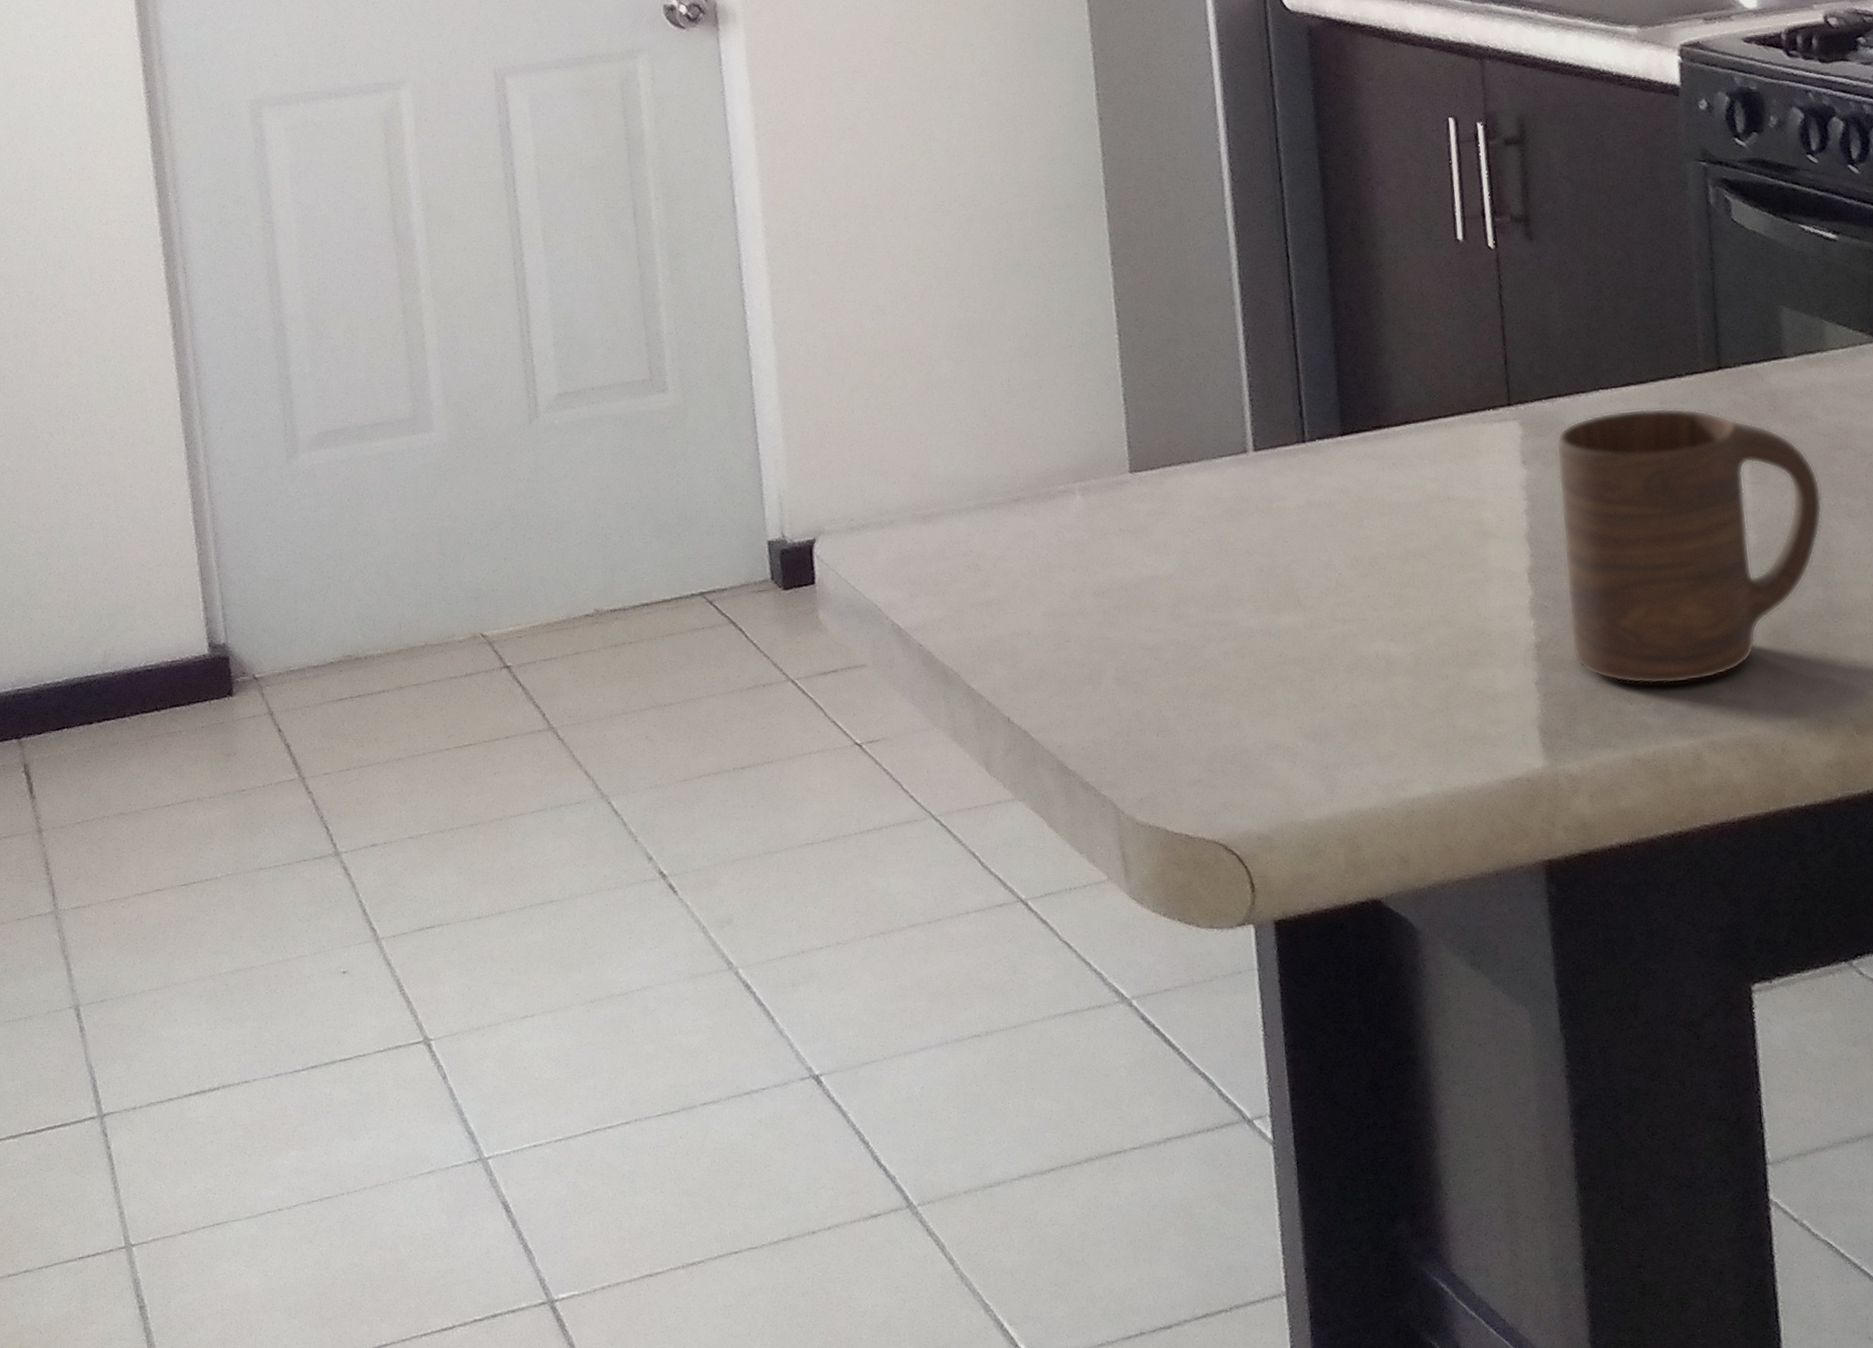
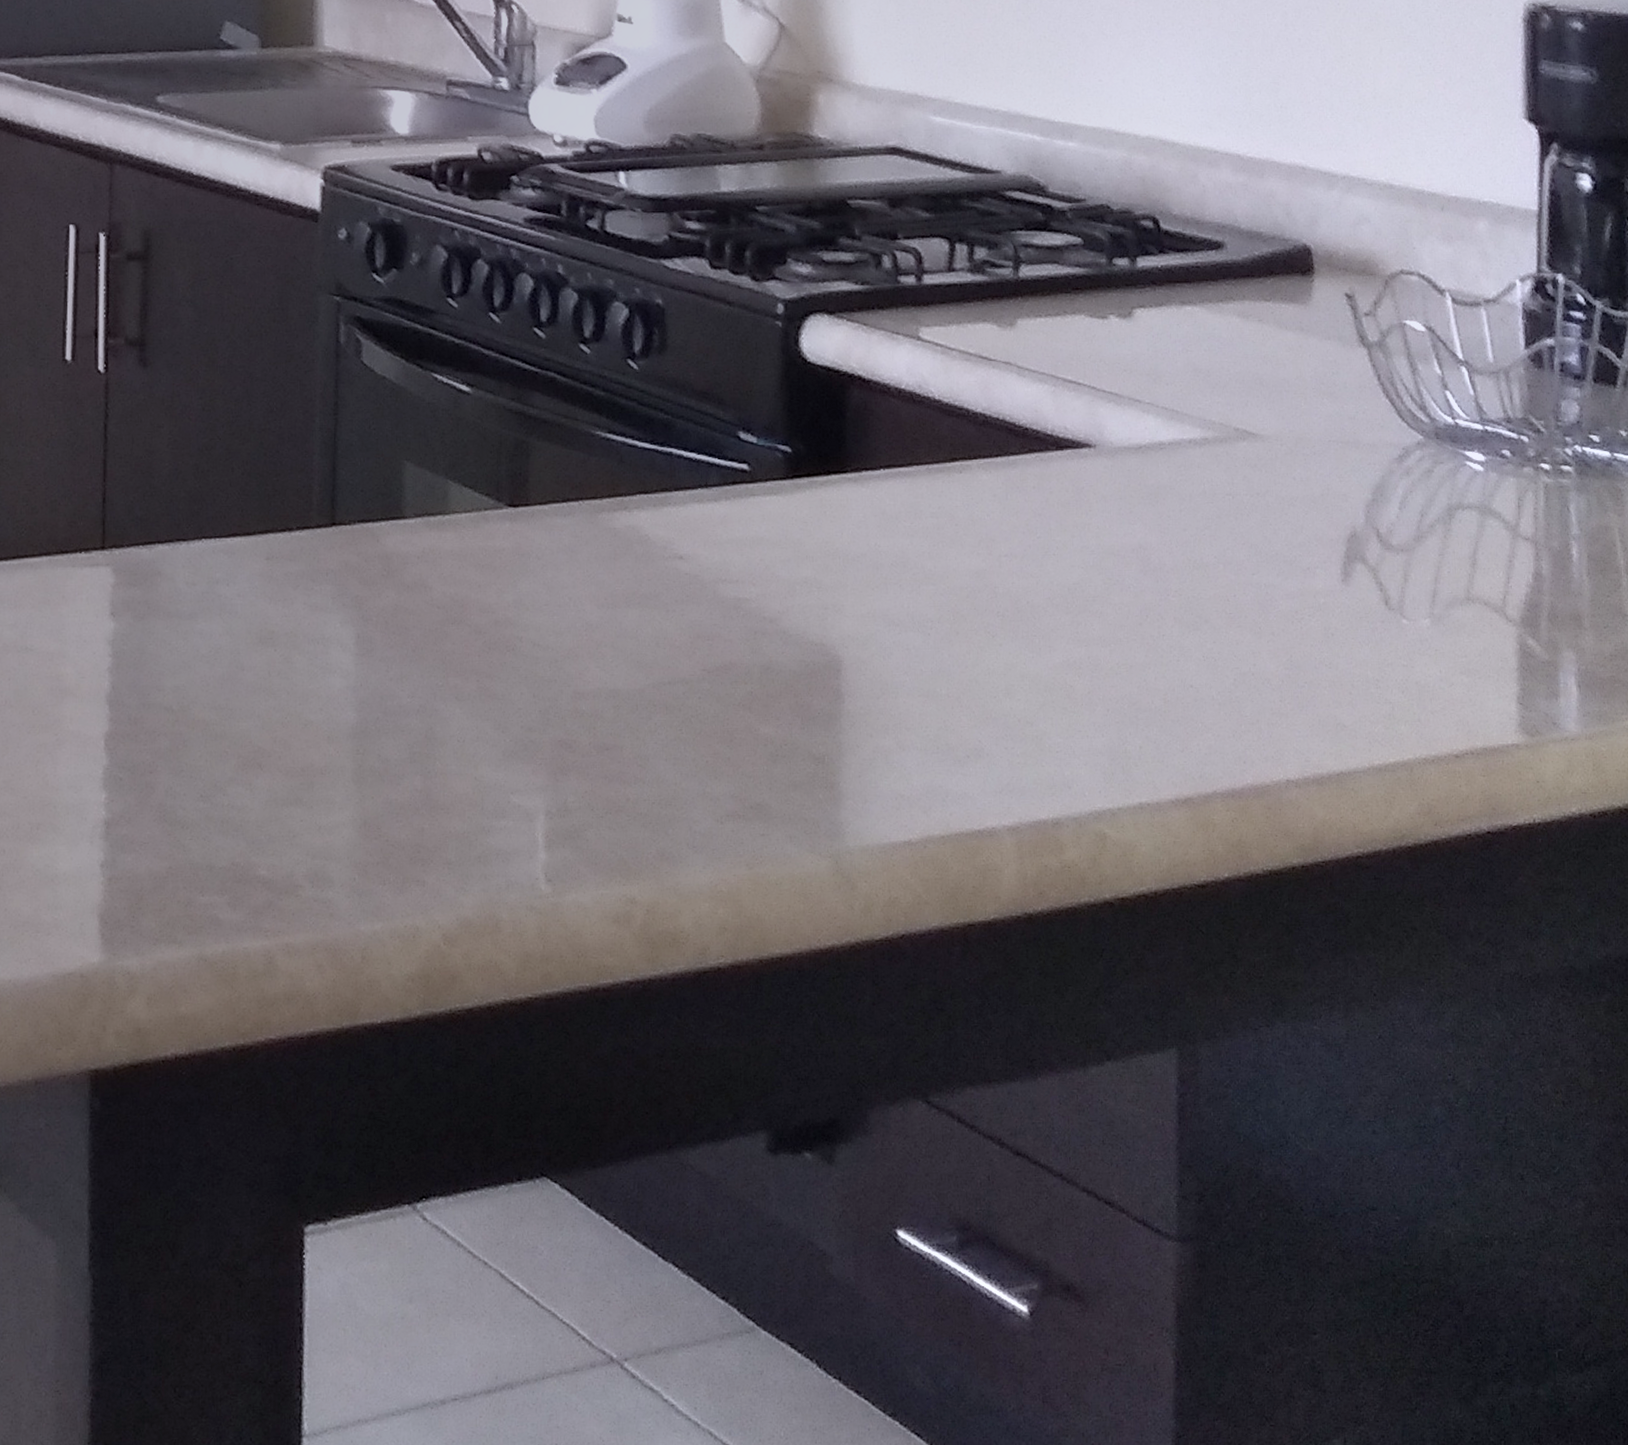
cup: present [1556,407,1823,685] -> none [144,563,429,876]

